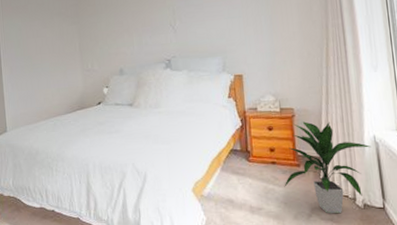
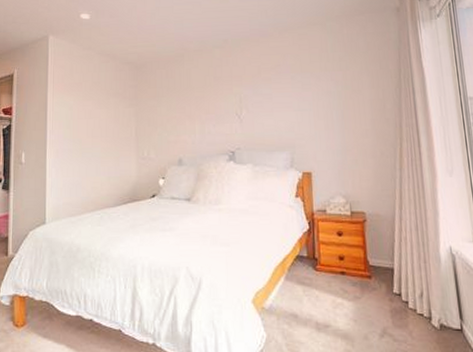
indoor plant: present [284,121,371,214] -> none [354,228,447,335]

